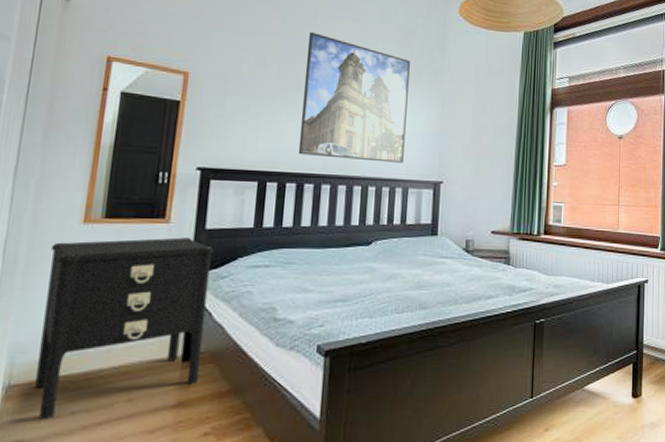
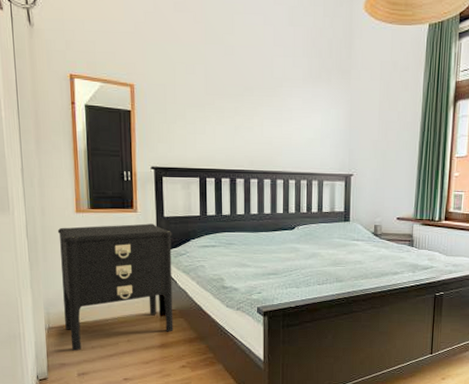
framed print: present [298,31,410,163] -> none [228,39,320,159]

